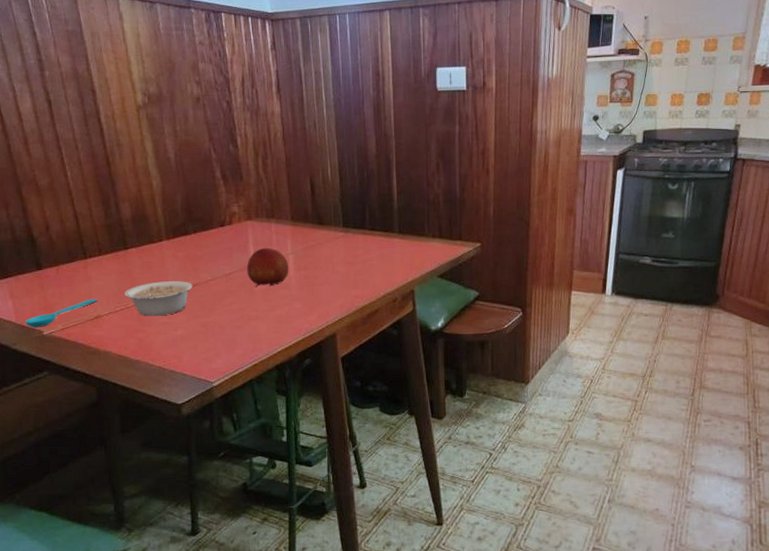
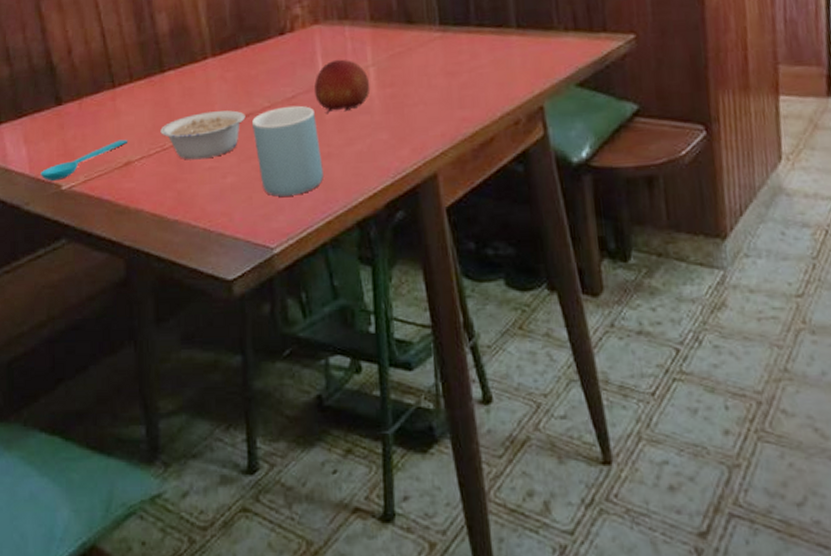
mug: none [197,280,252,346] -> present [251,105,323,197]

